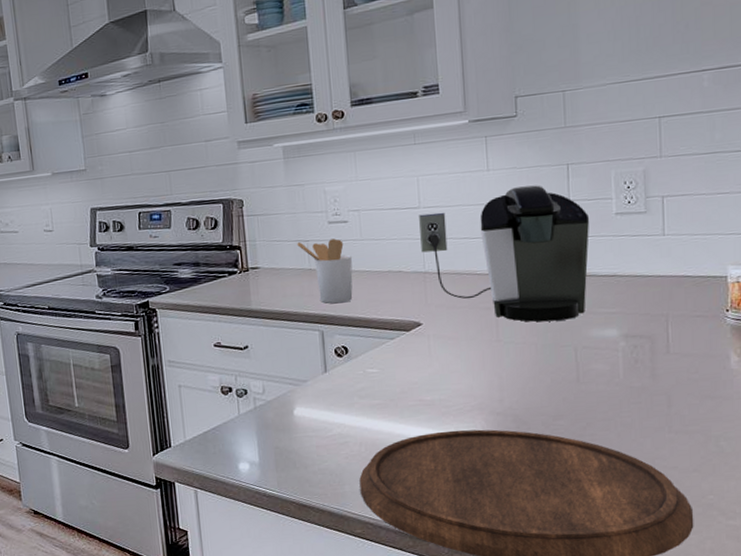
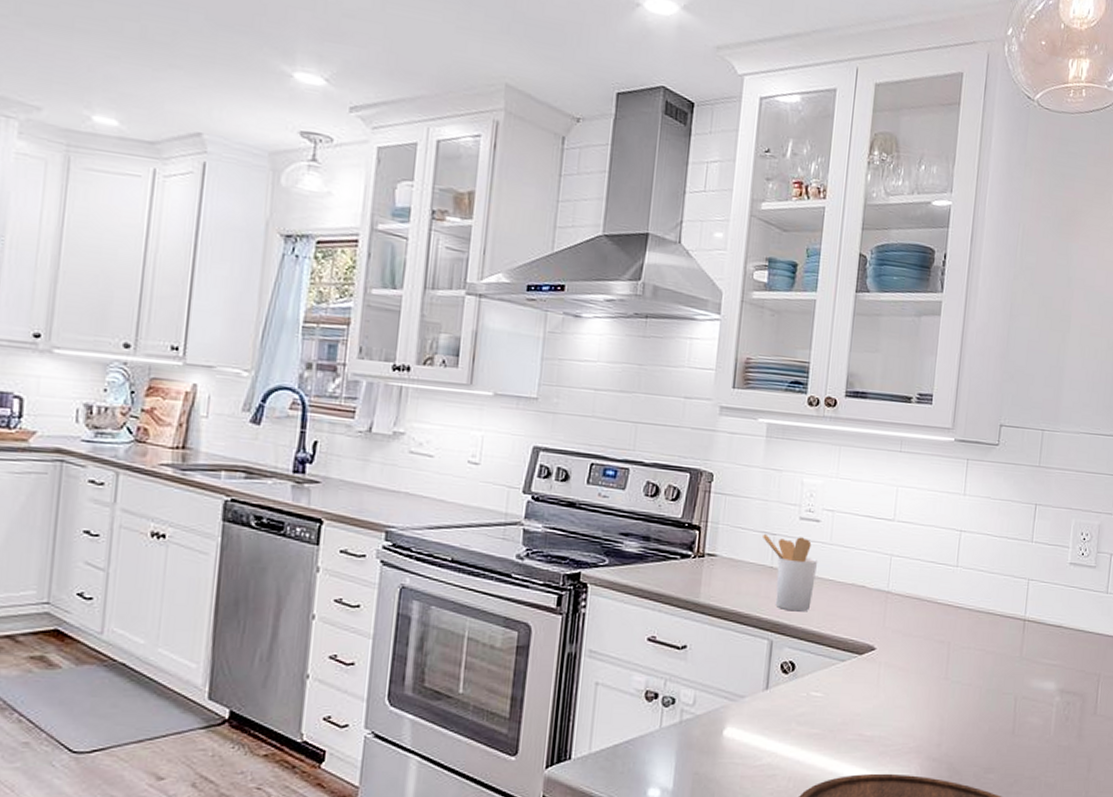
coffee maker: present [419,185,590,322] -> none [888,518,1047,666]

